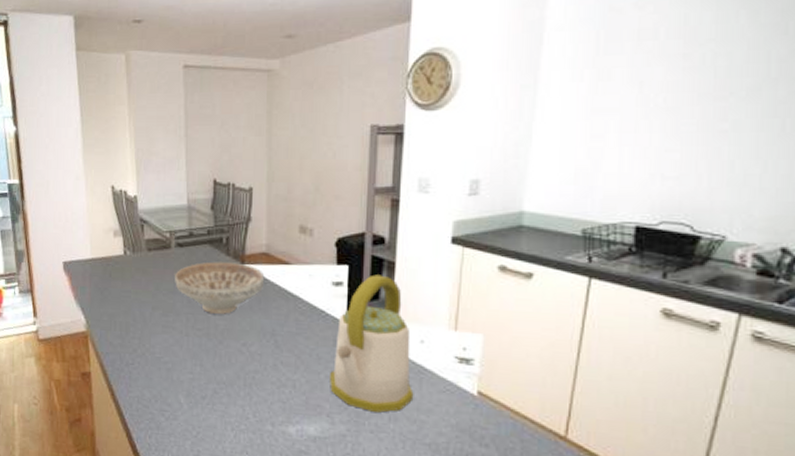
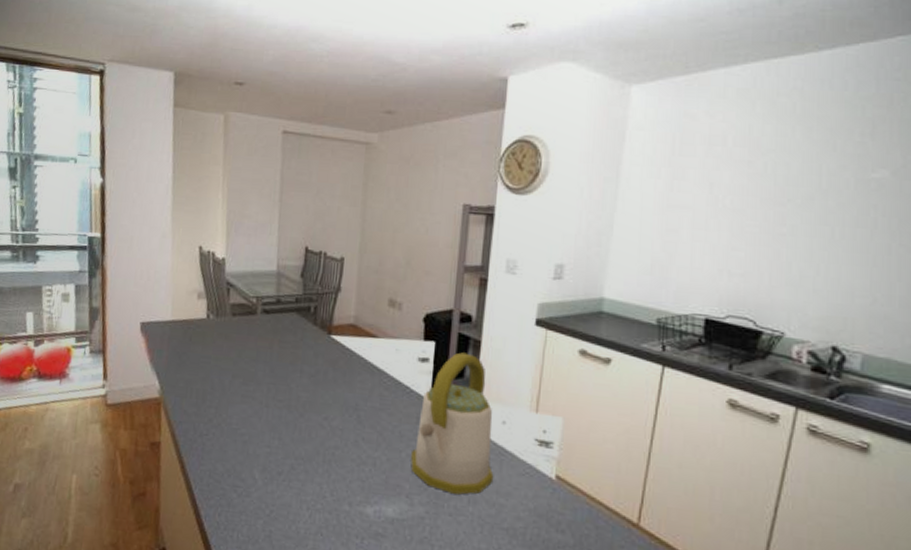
decorative bowl: present [175,261,265,314] -> none [258,330,351,386]

